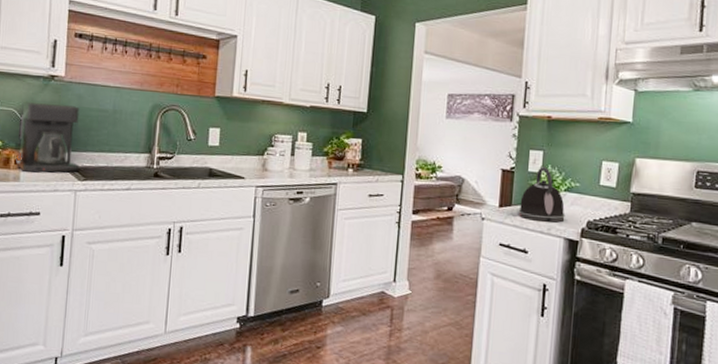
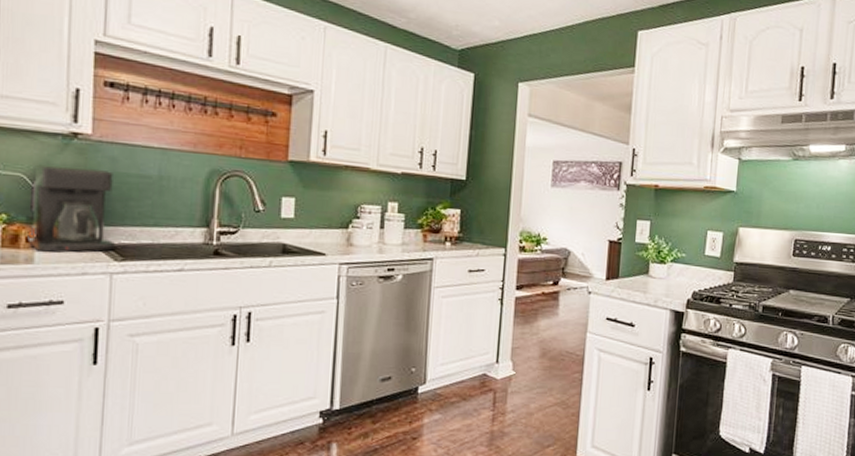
kettle: present [518,167,565,223] -> none [625,237,672,295]

